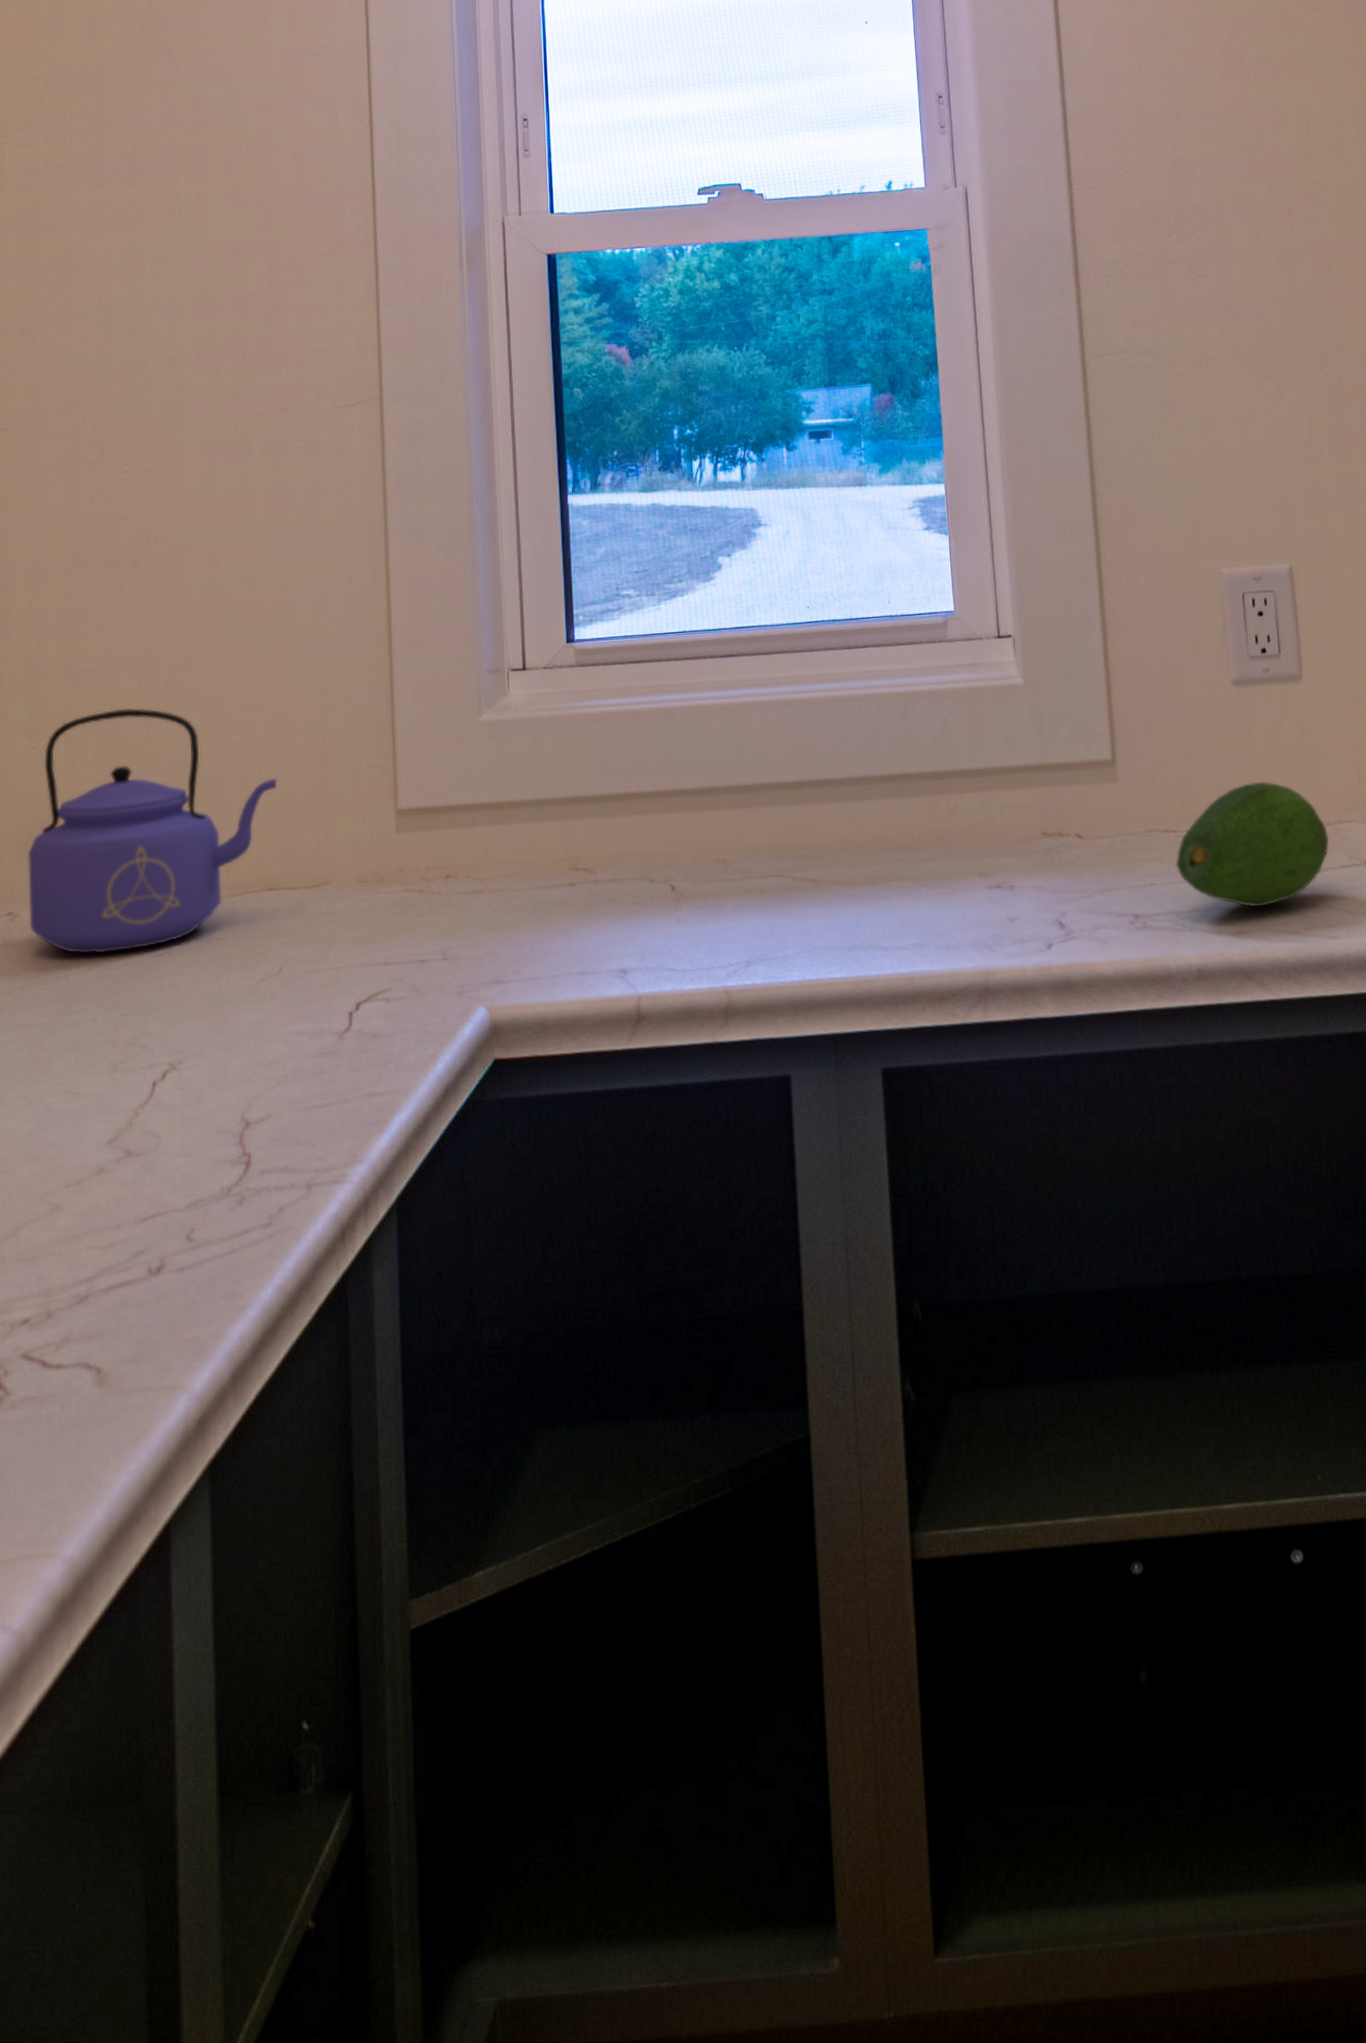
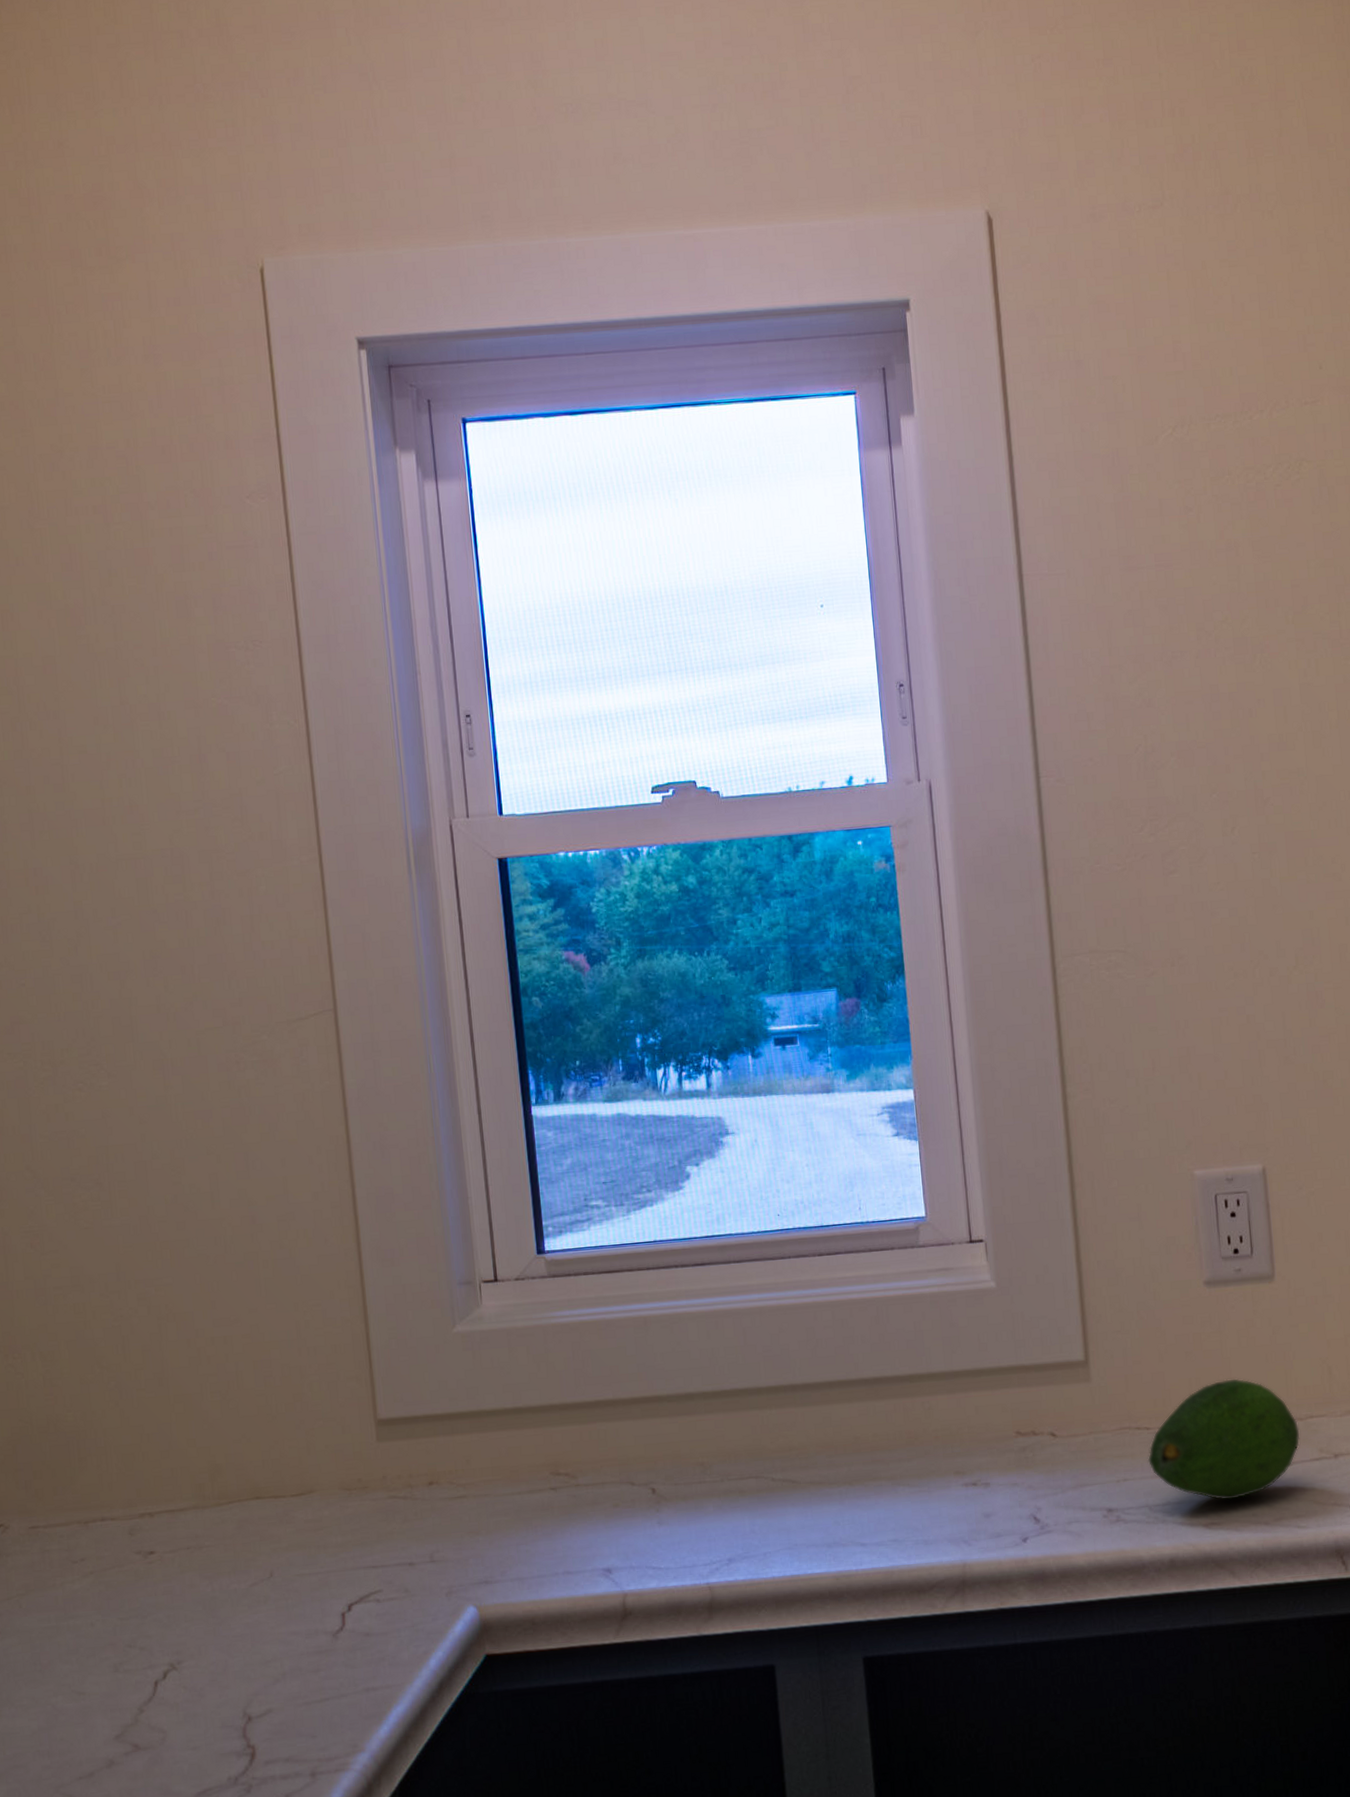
kettle: present [27,707,278,954] -> none [13,1324,257,1562]

